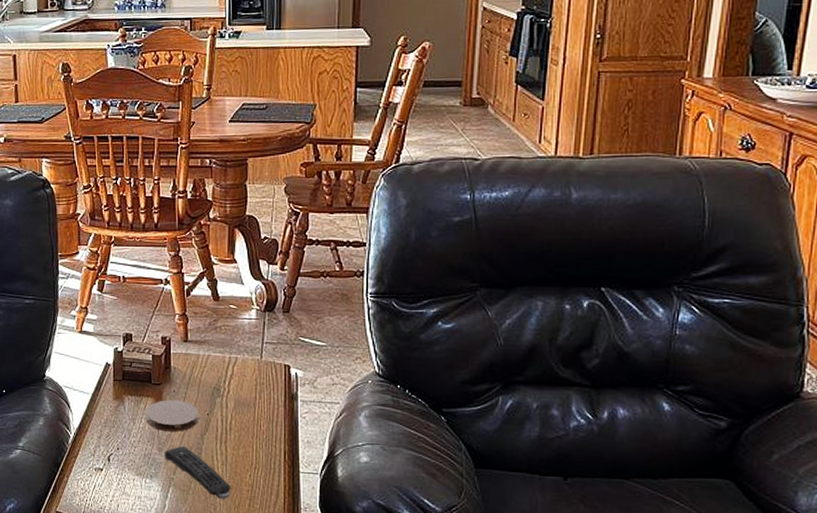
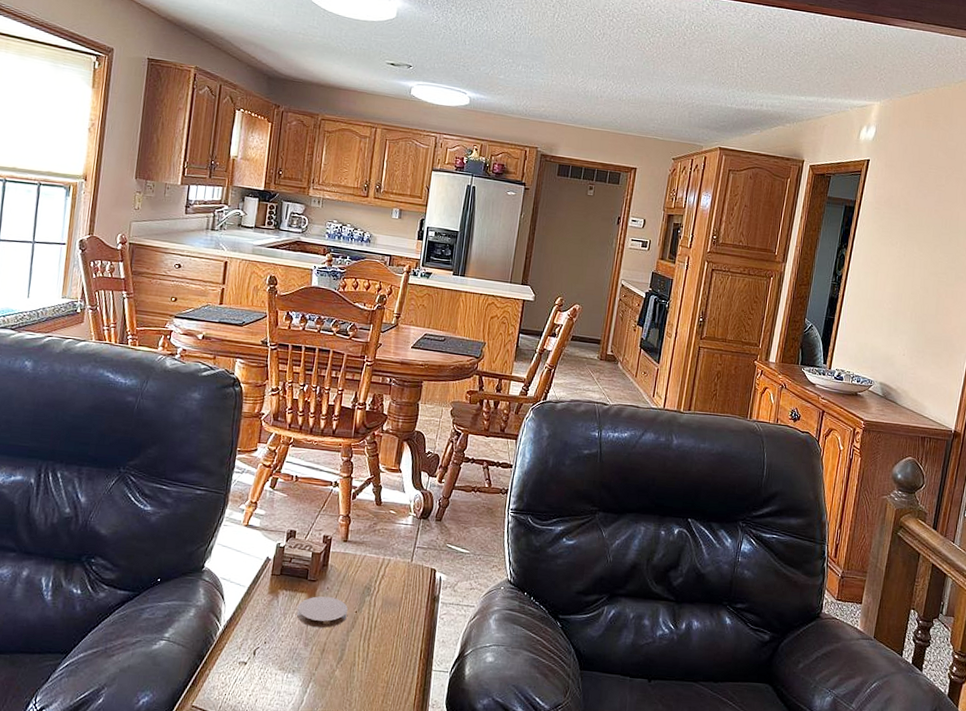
remote control: present [164,445,231,499] -> none [309,641,368,695]

